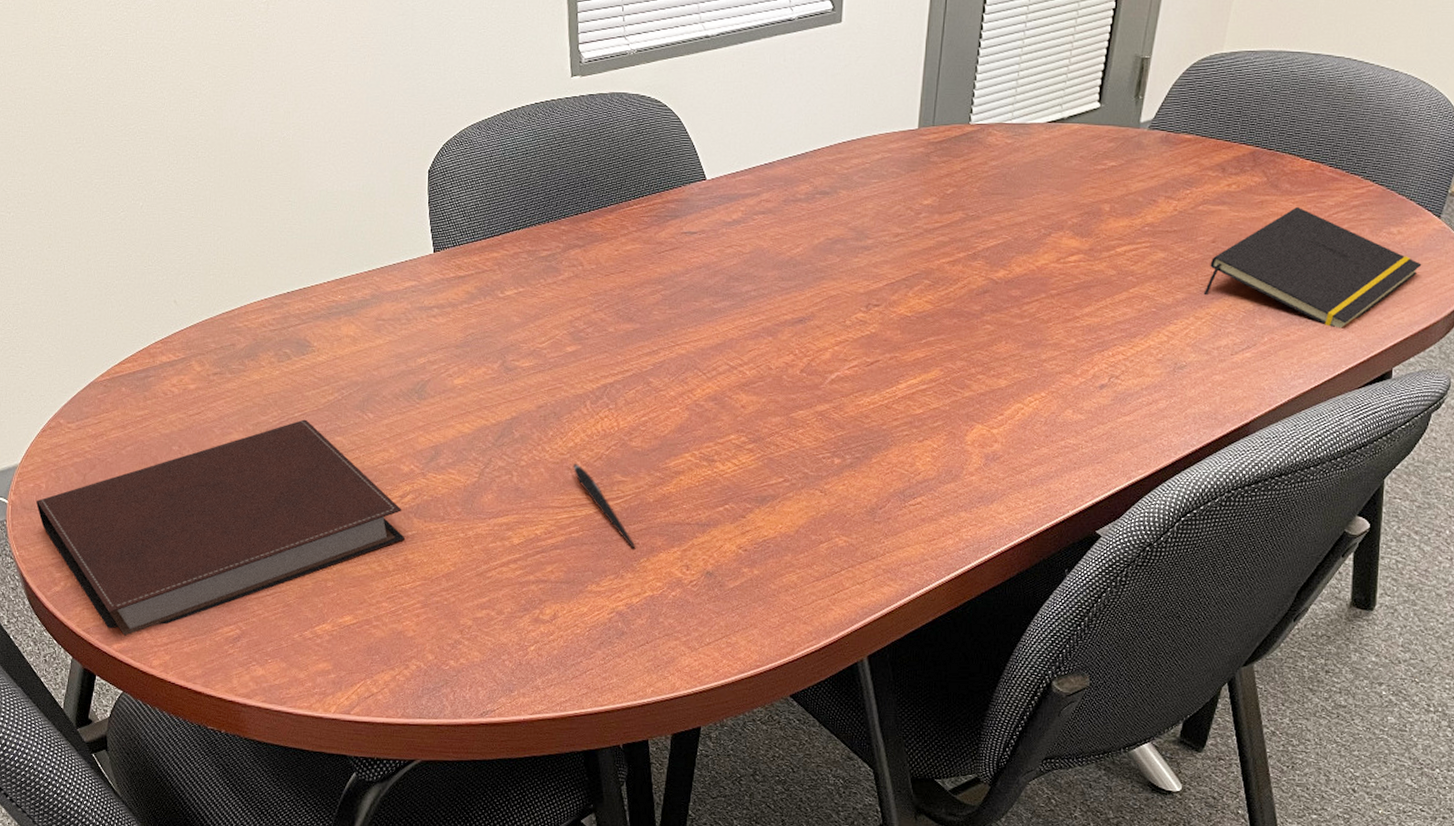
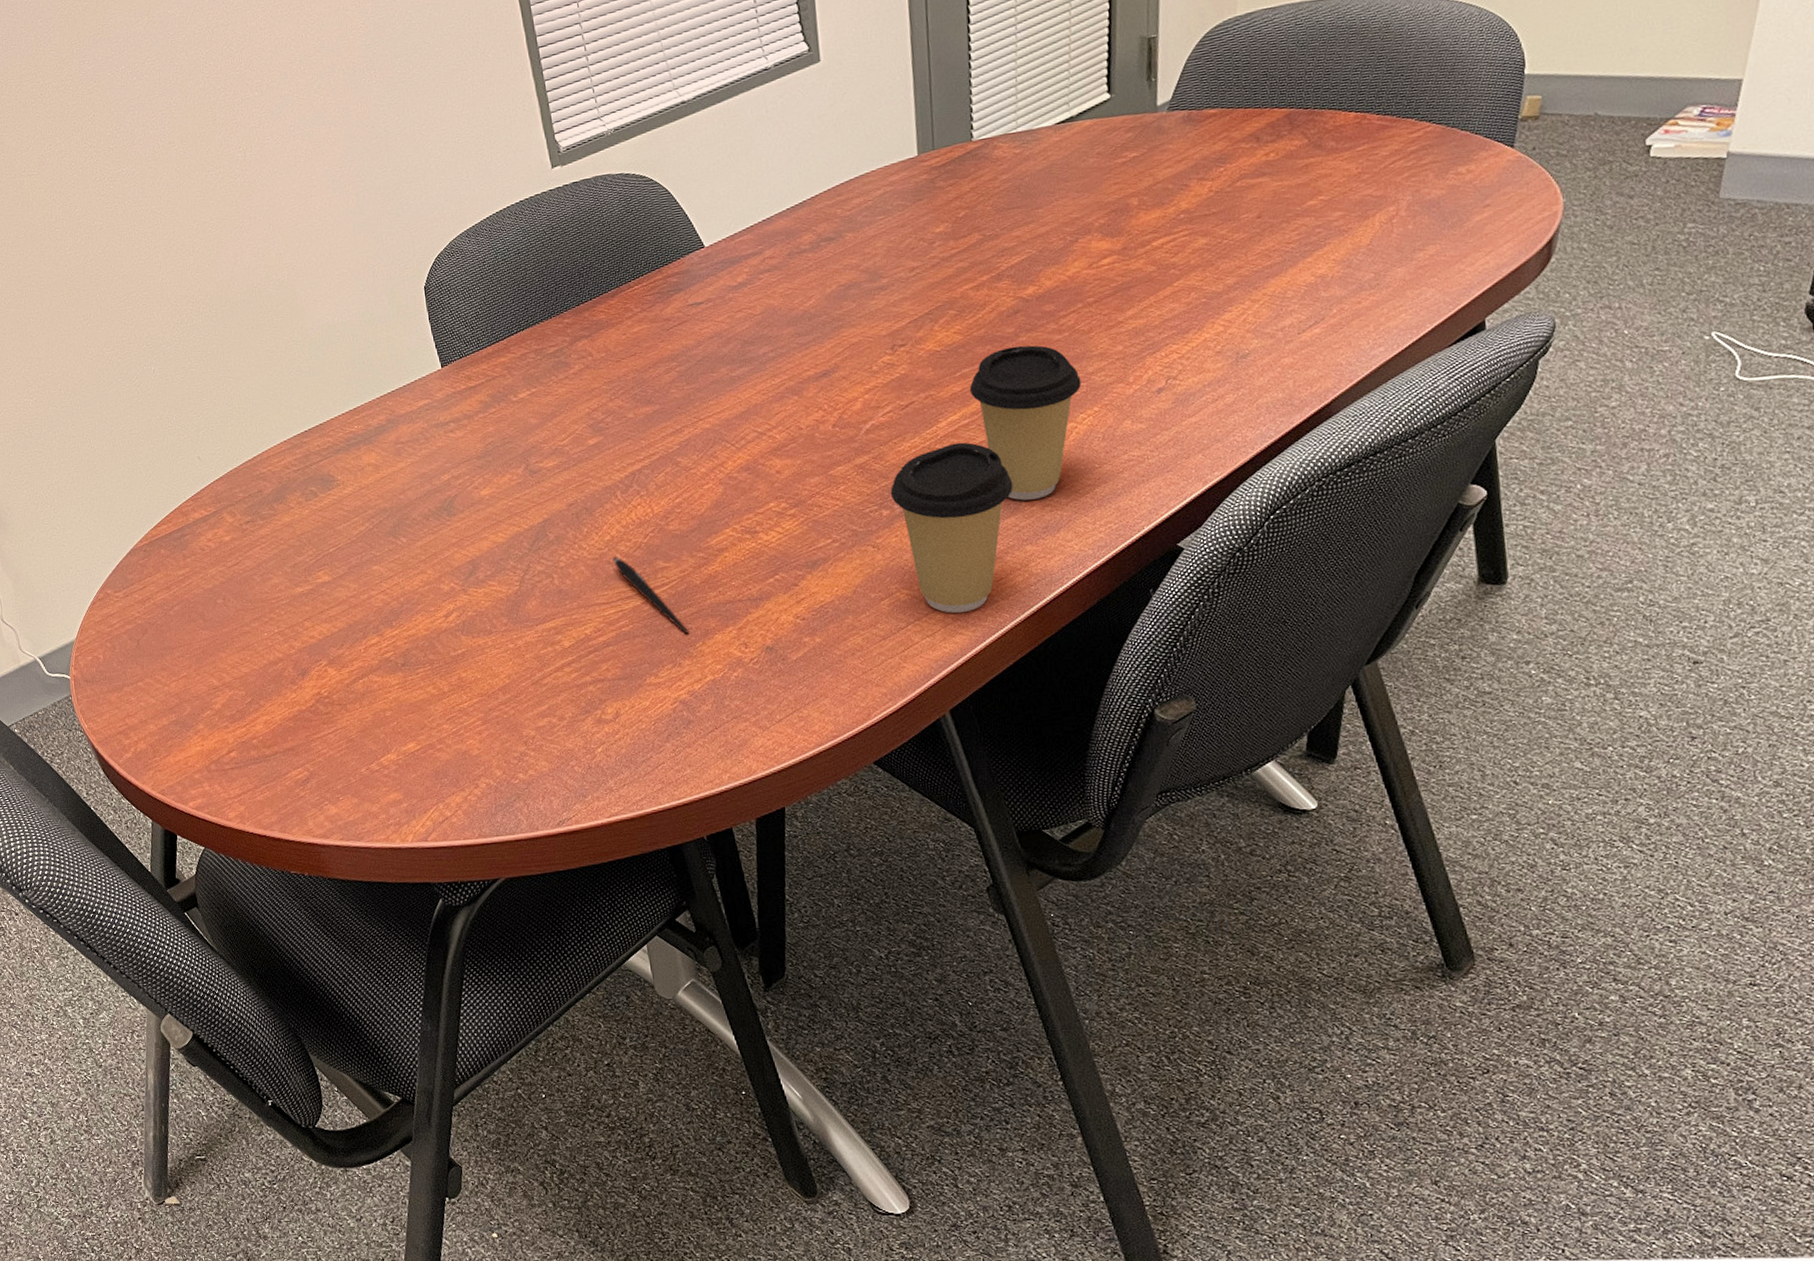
notebook: present [36,419,406,636] -> none [97,553,457,793]
coffee cup: none [844,405,958,566] -> present [890,442,1013,613]
coffee cup: none [931,323,1034,470] -> present [969,345,1082,501]
notepad: present [1203,206,1422,328] -> none [1256,163,1501,286]

